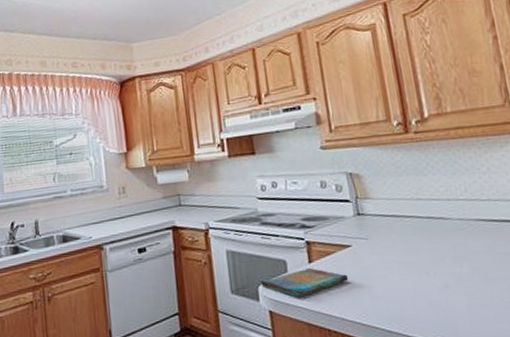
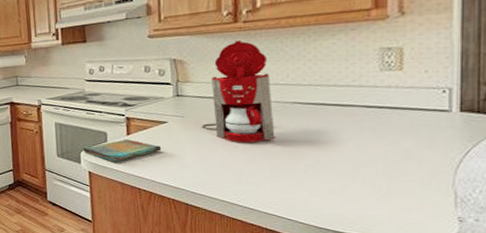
coffee maker: none [388,152,465,268] -> present [202,40,275,143]

